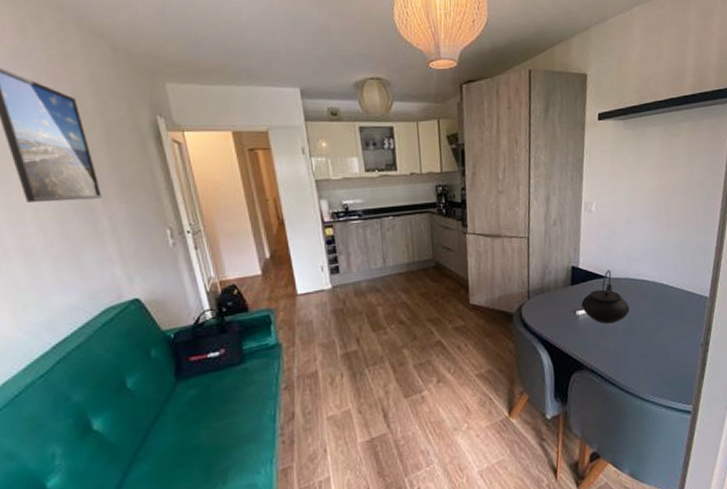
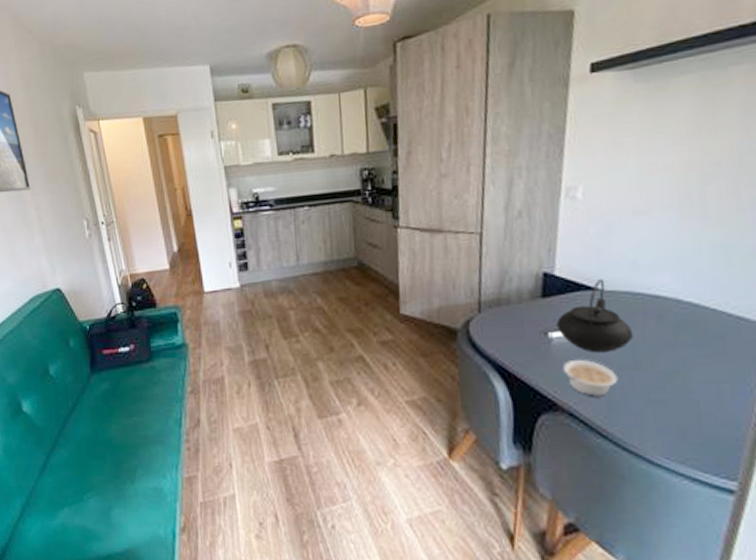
legume: none [586,330,622,356] -> present [563,360,619,396]

